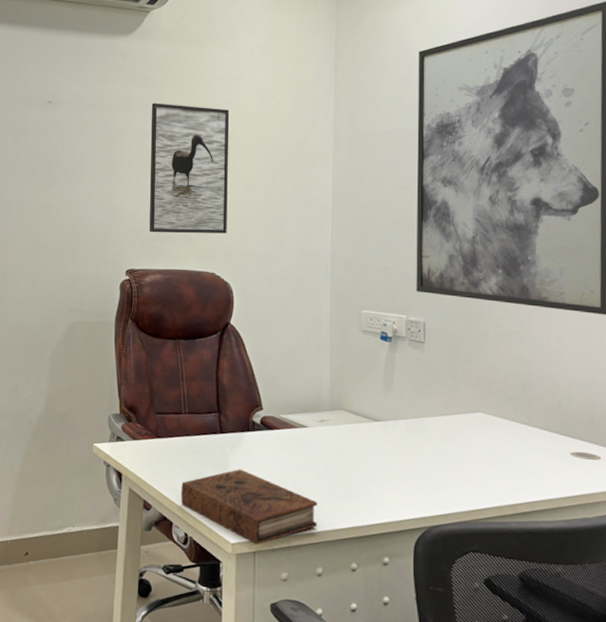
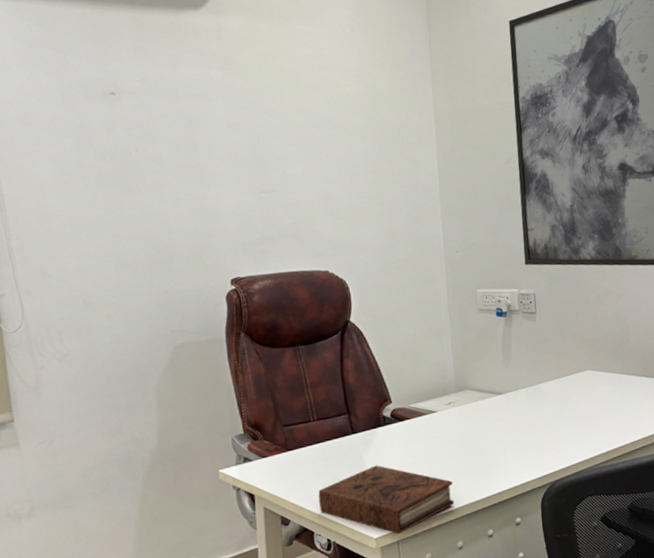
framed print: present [149,103,230,234] -> none [236,87,336,235]

